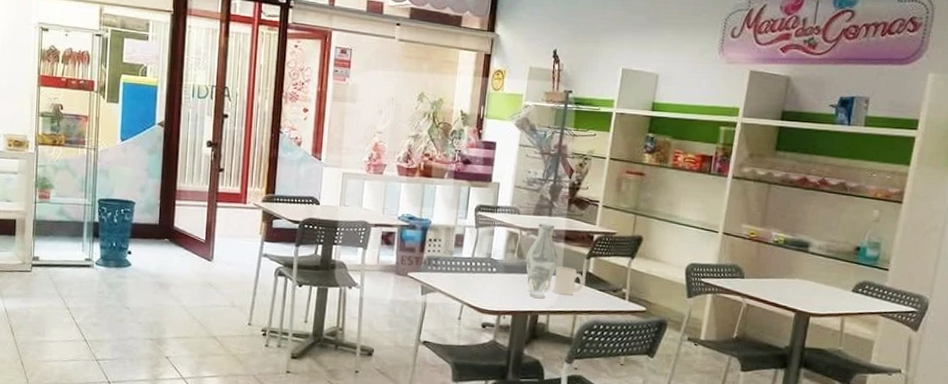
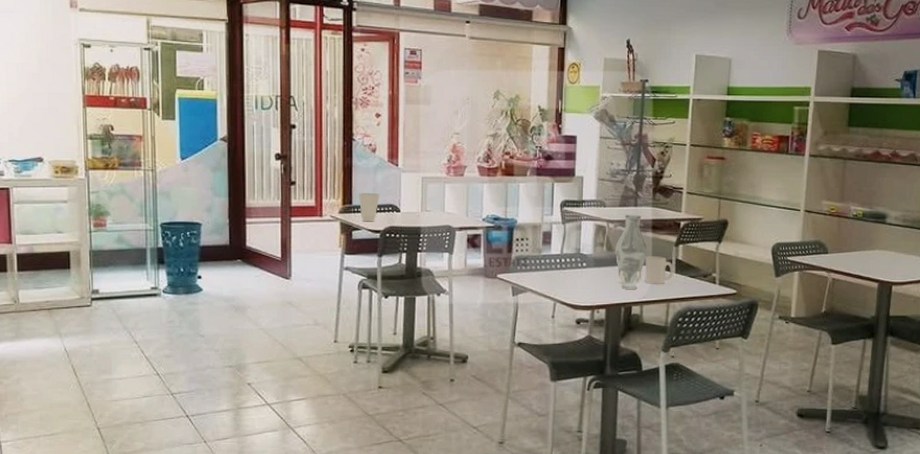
cup: none [281,183,301,213] -> present [358,192,380,222]

